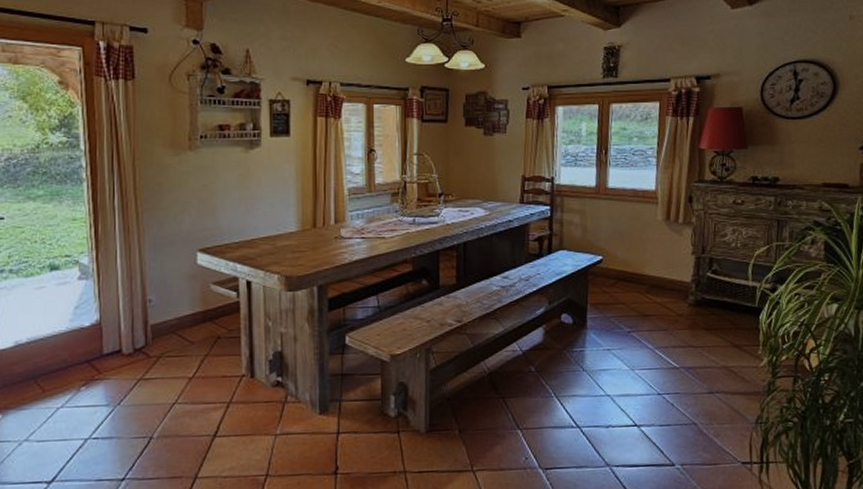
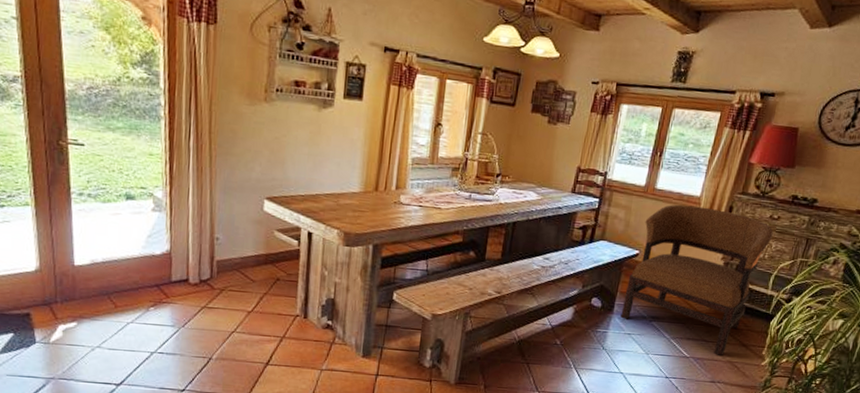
armchair: none [595,201,741,361] -> present [620,204,773,356]

